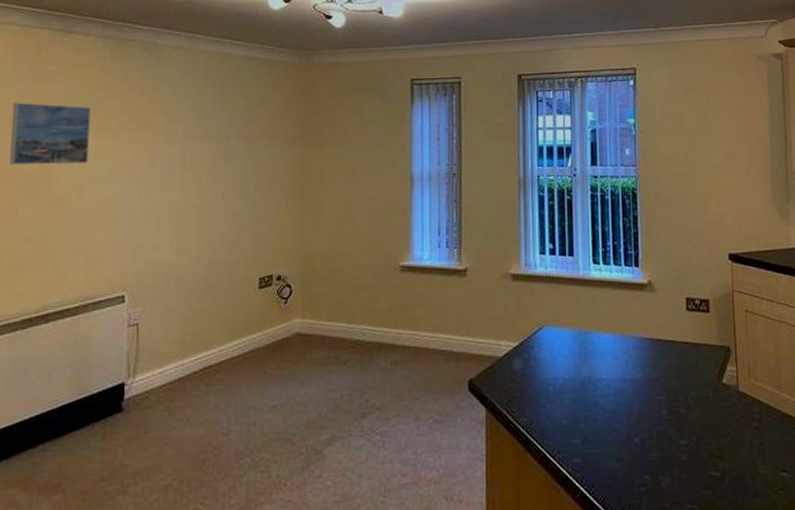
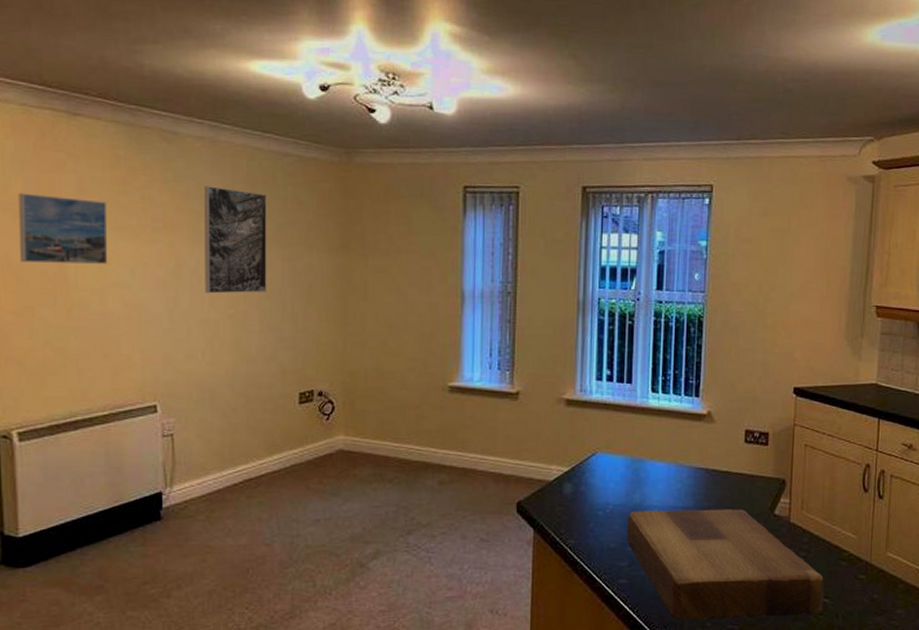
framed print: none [175,89,235,187] -> present [205,186,267,294]
cutting board: none [577,379,782,502] -> present [627,509,824,621]

